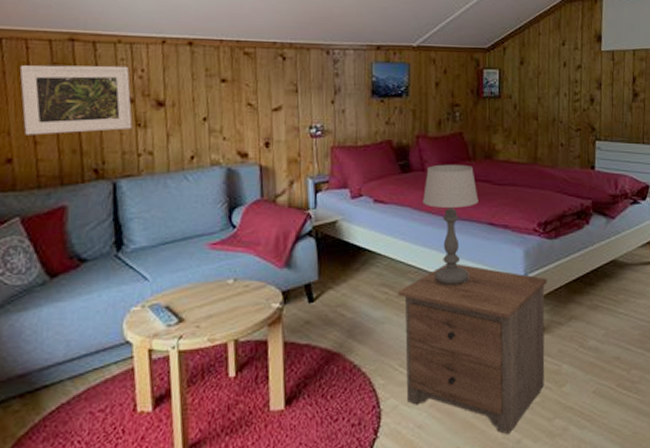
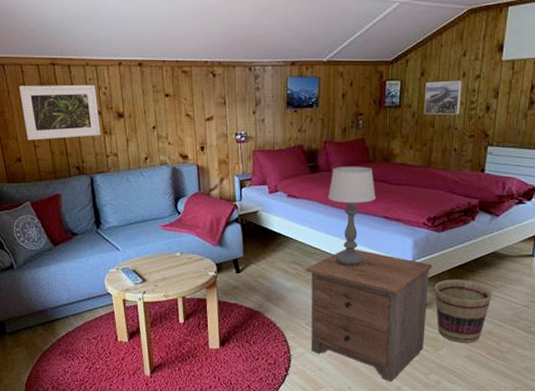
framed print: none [526,70,564,107] -> present [424,80,462,115]
basket: none [552,295,616,375] -> present [434,279,493,343]

